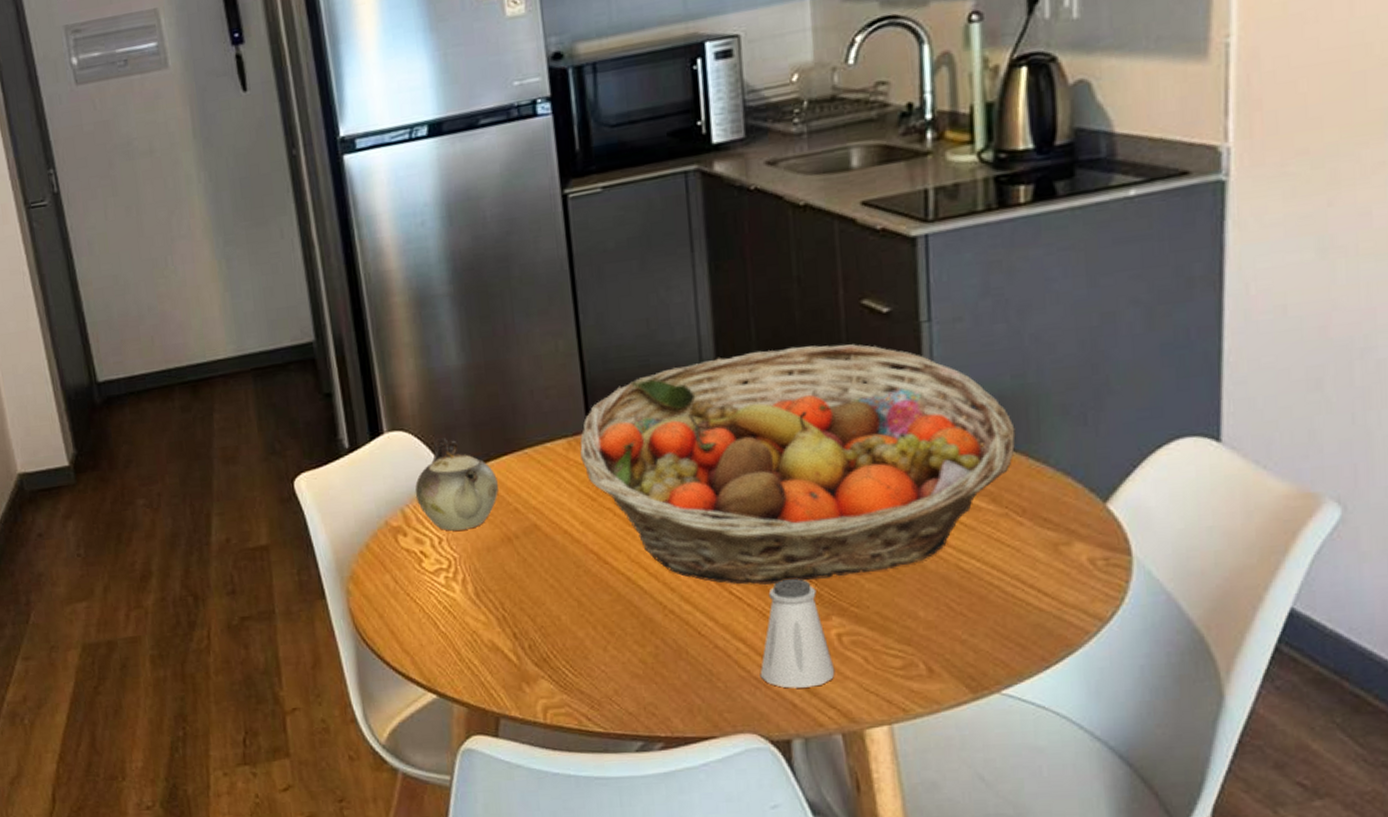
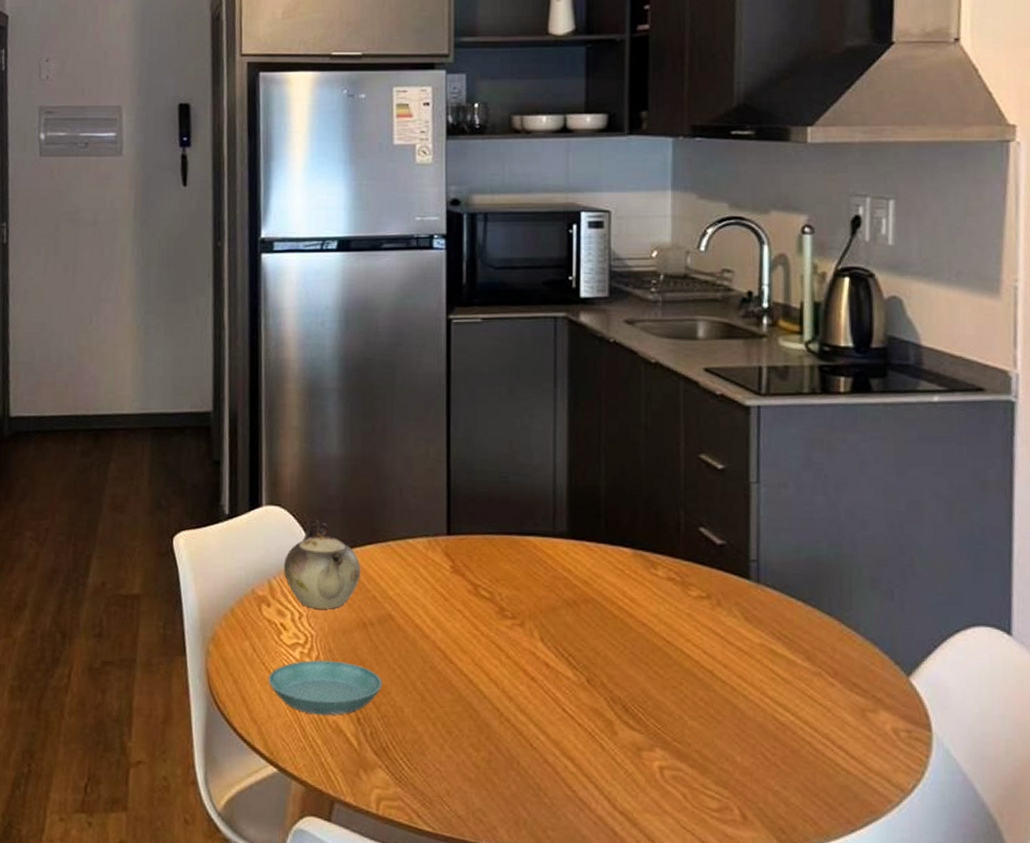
saucer: none [414,579,535,637] -> present [268,659,382,716]
fruit basket: present [579,344,1016,586] -> none [438,485,830,711]
saltshaker: present [760,579,835,689] -> none [584,705,655,817]

